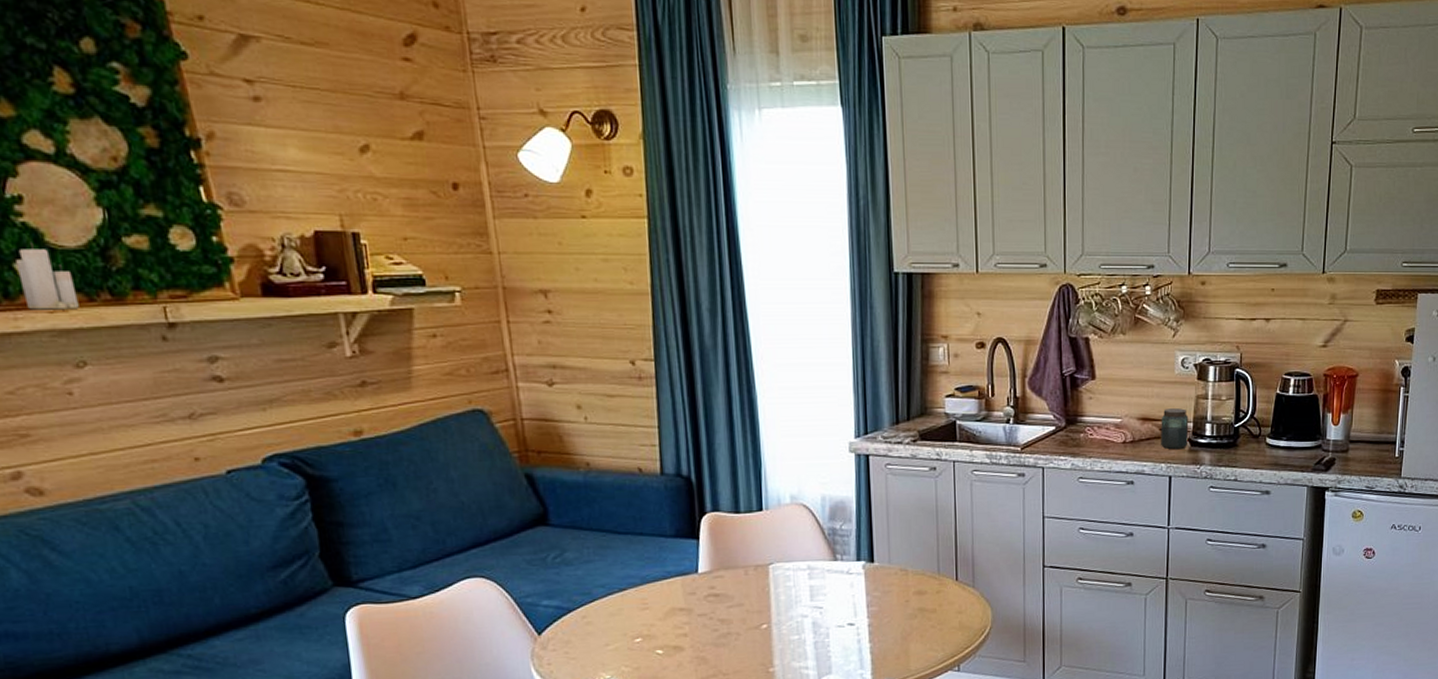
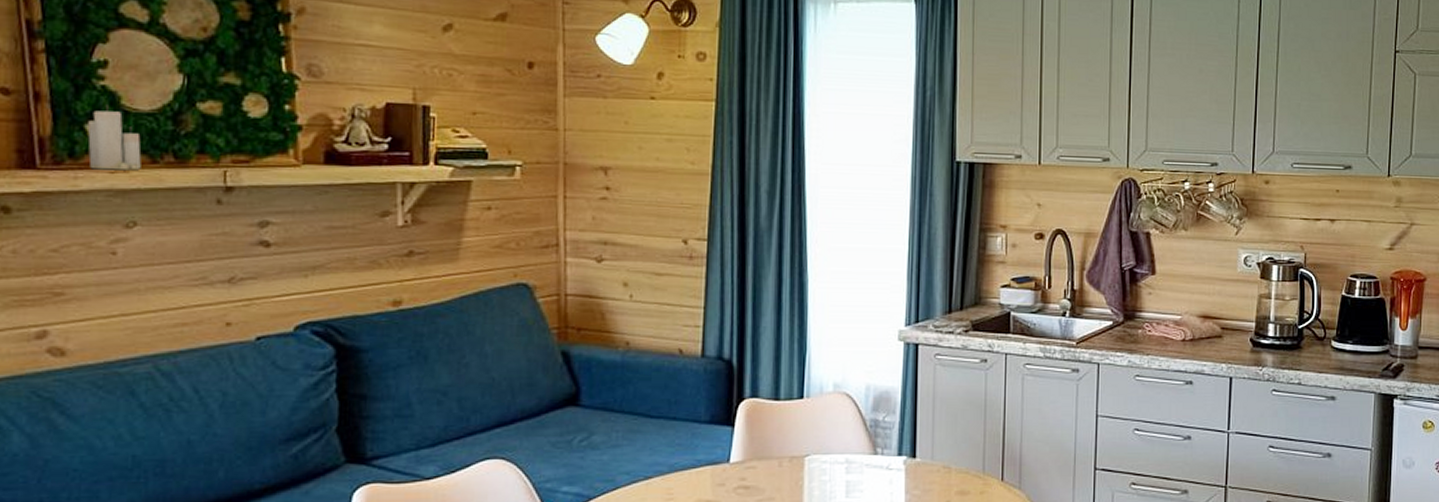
peanut butter: present [1161,408,1189,450] -> none [1222,307,1251,350]

